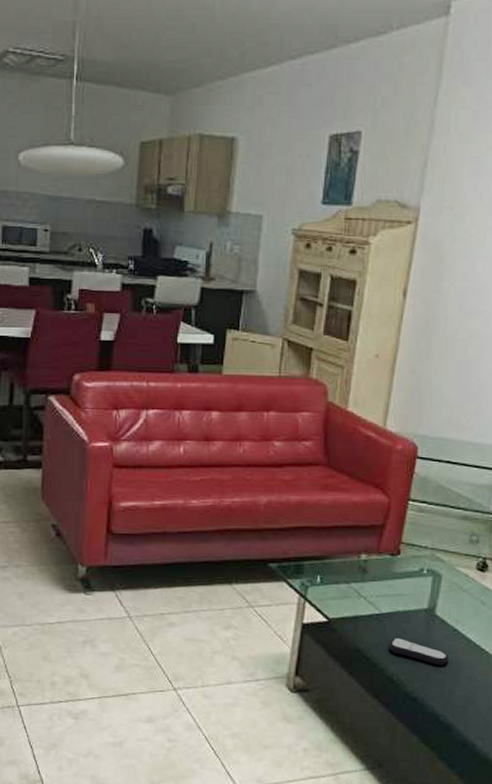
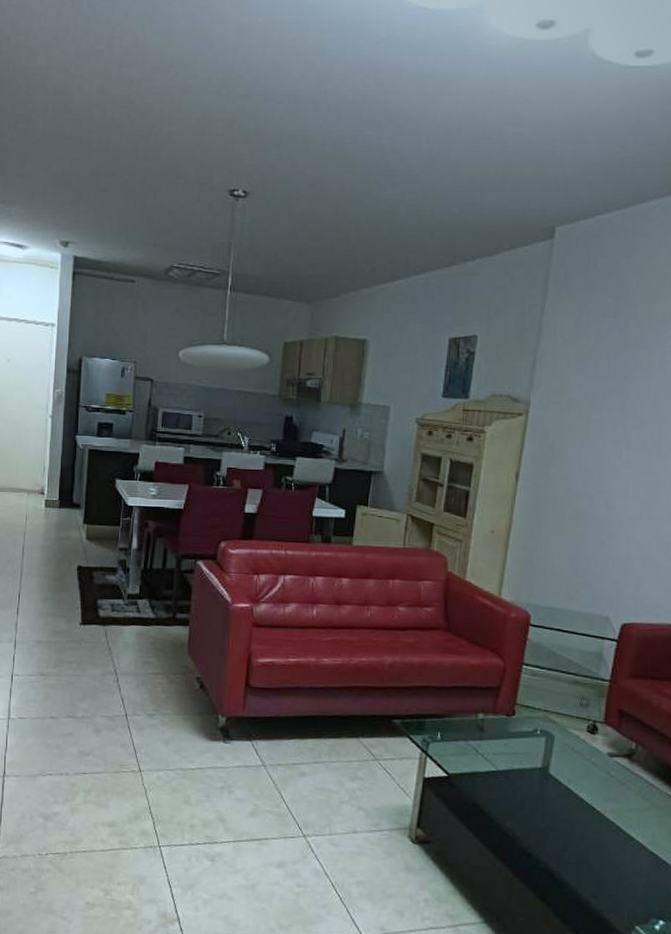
remote control: present [388,637,449,666] -> none [505,794,562,824]

